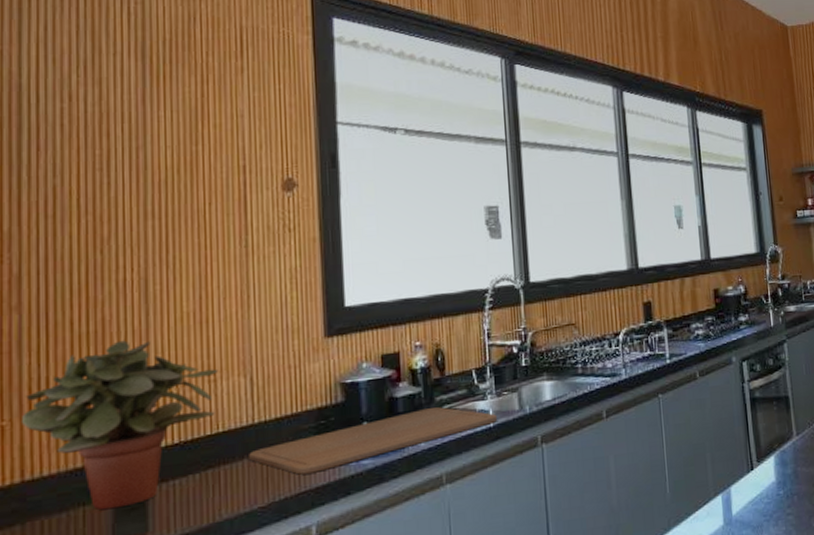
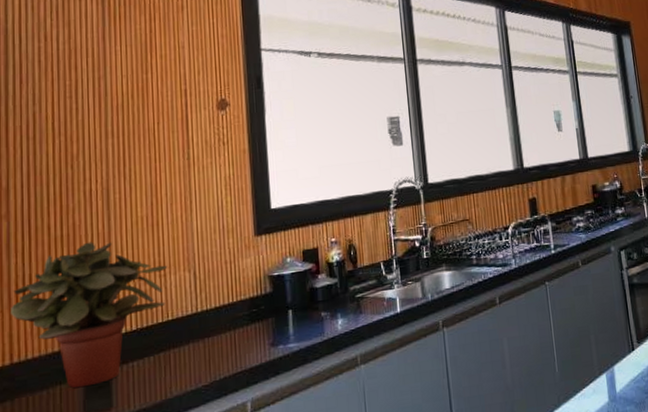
chopping board: present [249,407,497,475] -> none [194,296,403,357]

